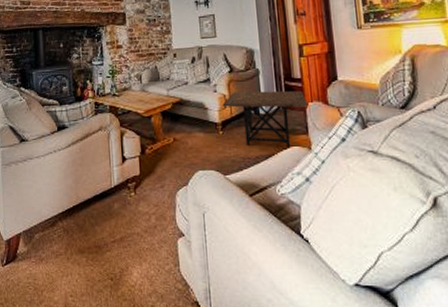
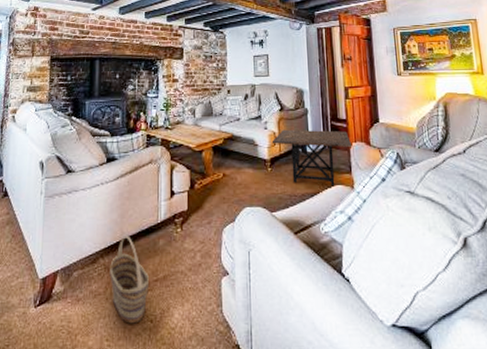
basket: none [68,200,107,281] -> present [110,236,149,324]

